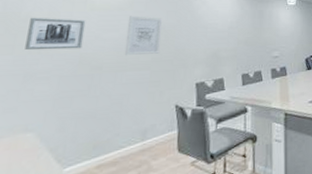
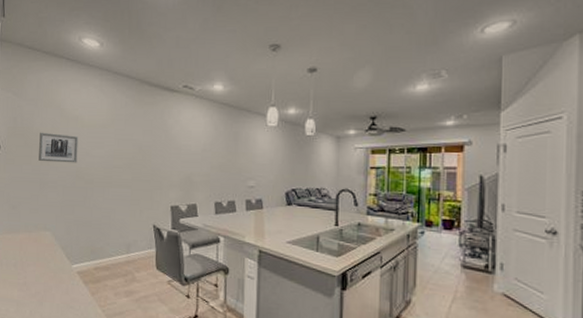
wall art: present [124,16,163,55] -> none [109,133,140,173]

